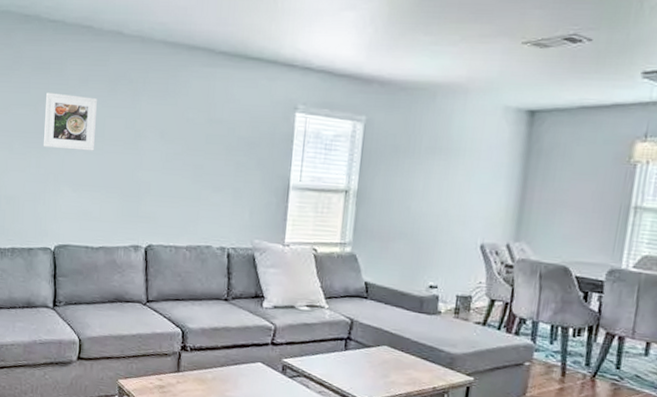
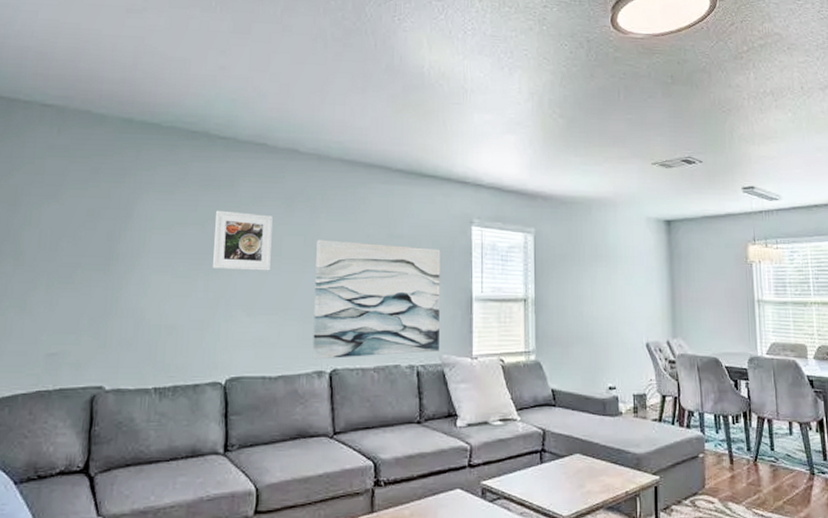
wall art: none [130,122,260,237] -> present [312,239,441,360]

